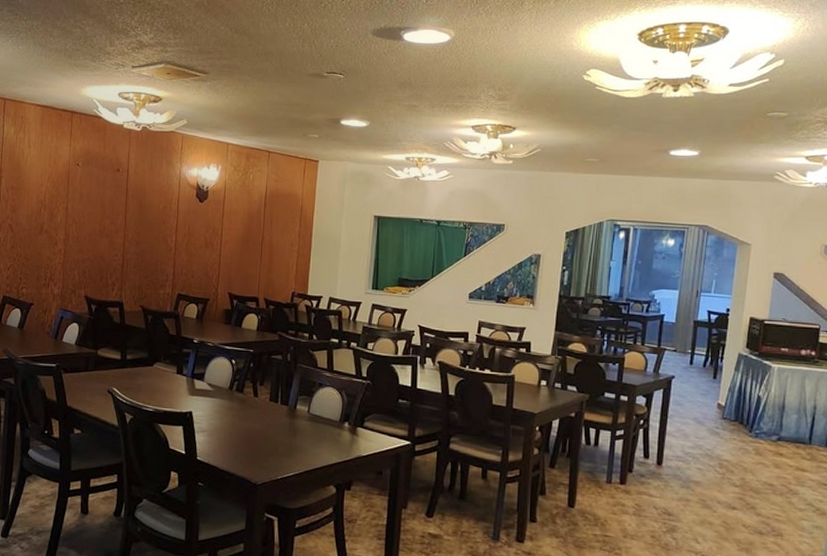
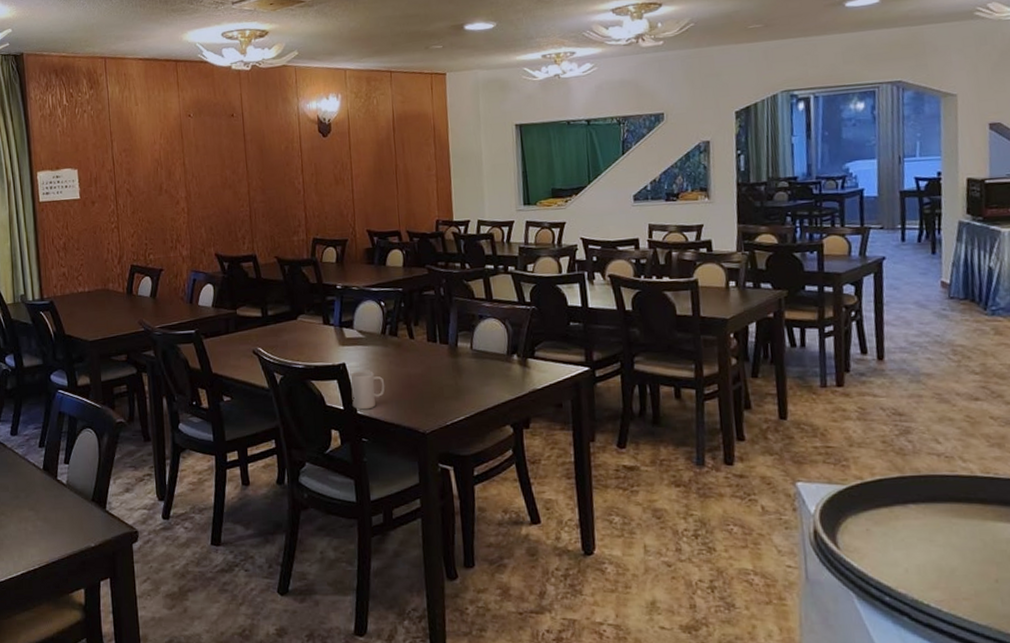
cup: none [194,420,226,457] -> present [350,371,386,410]

